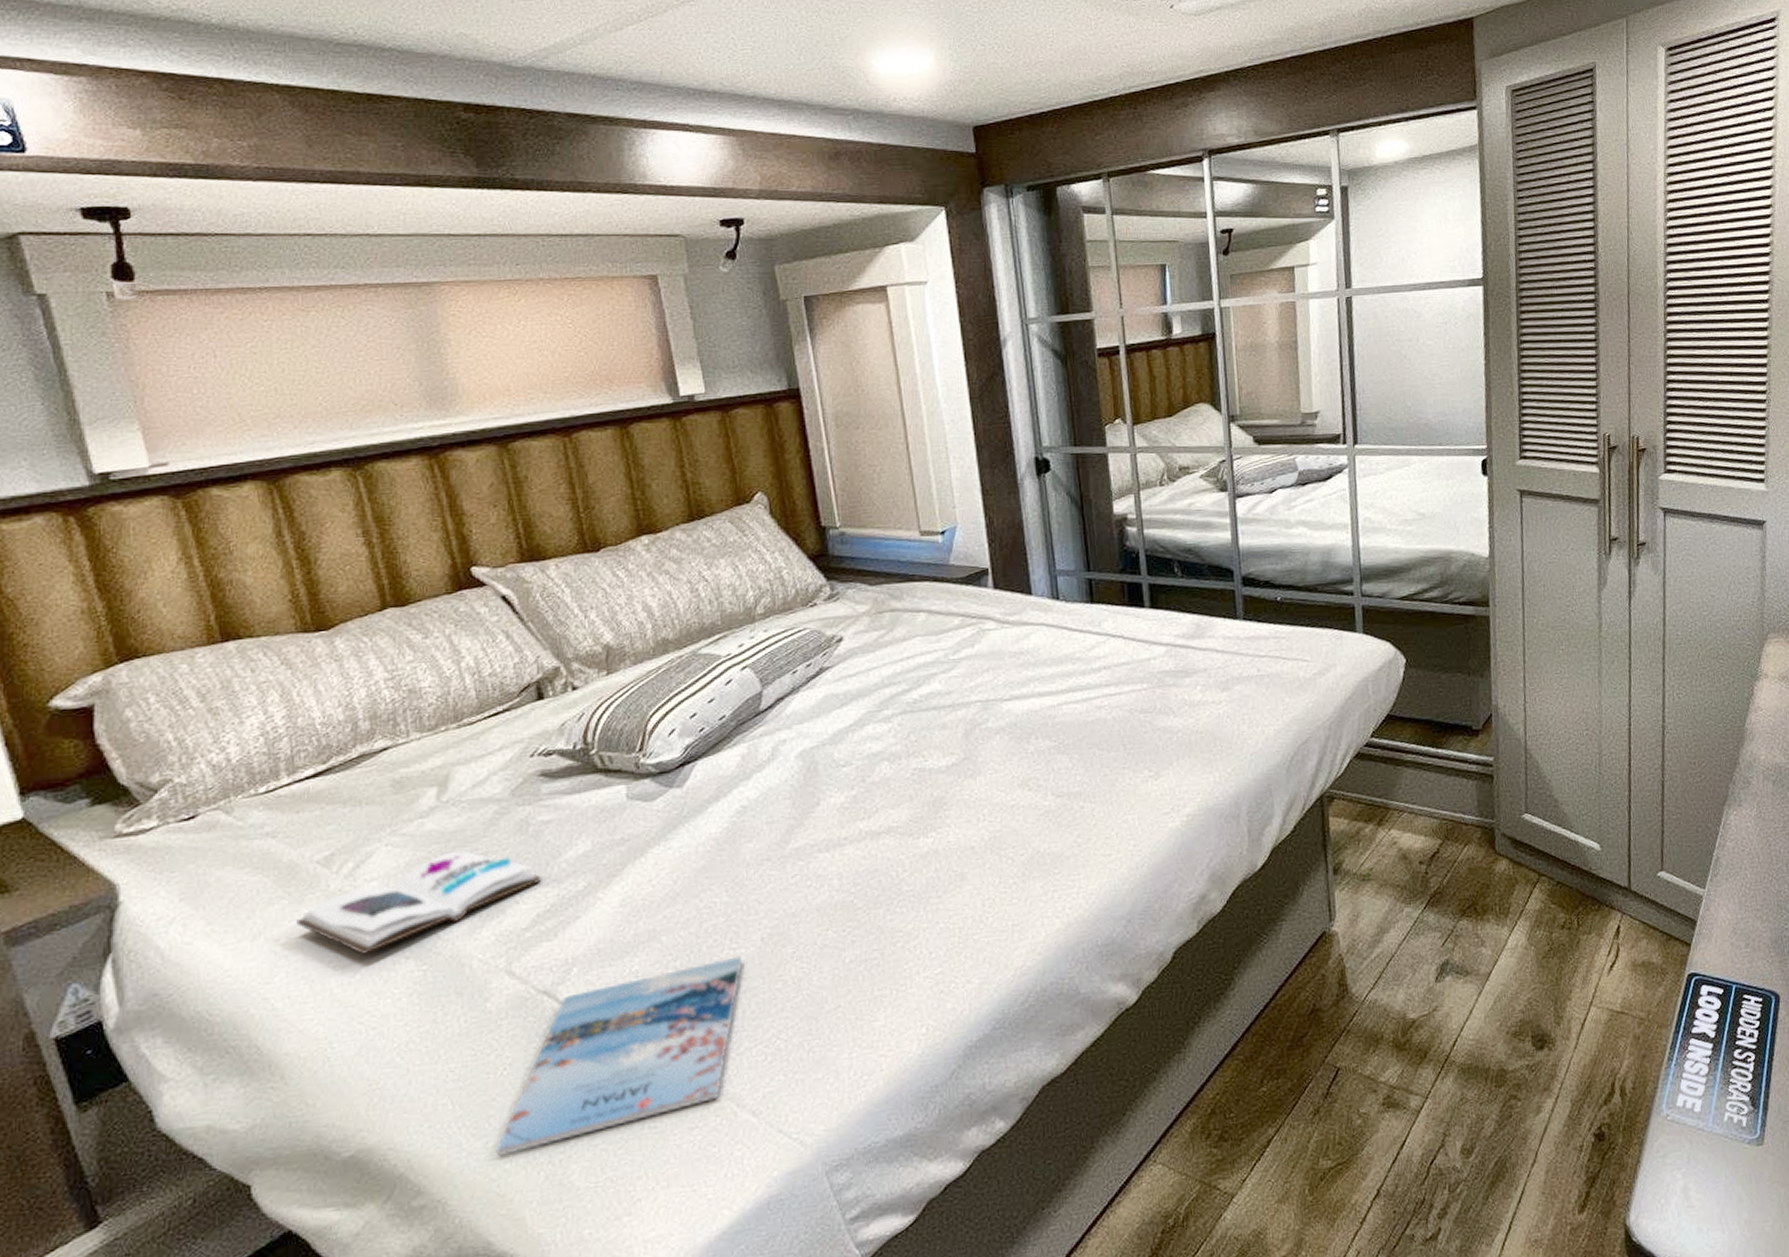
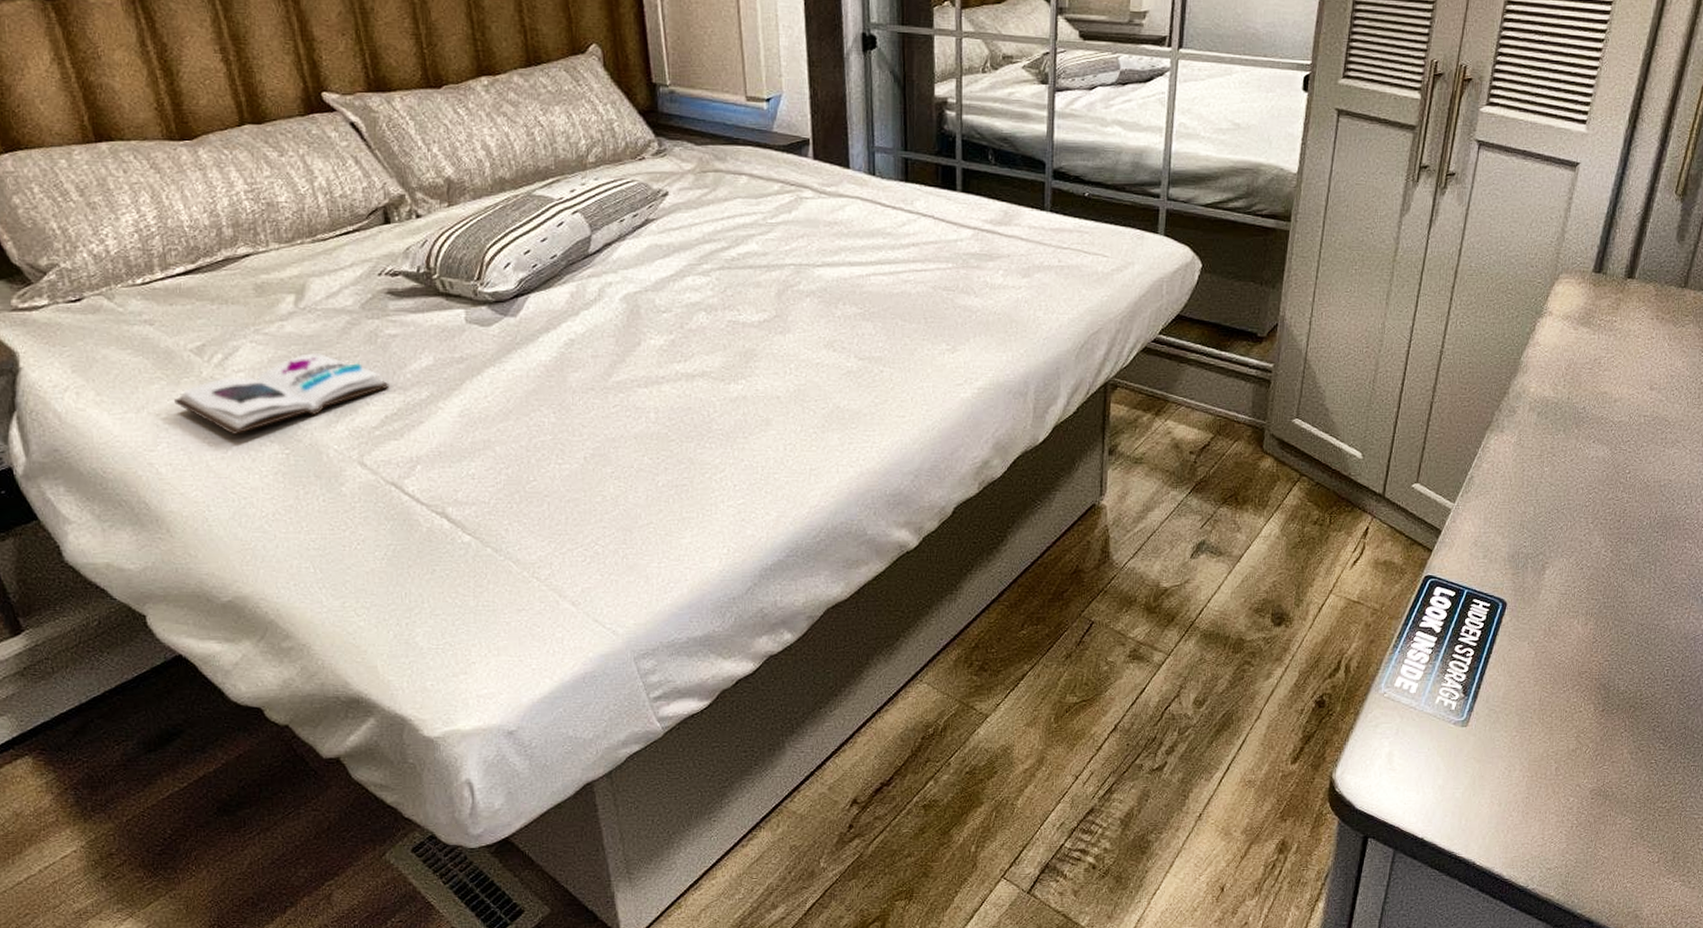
magazine: present [496,956,743,1157] -> none [352,471,567,616]

